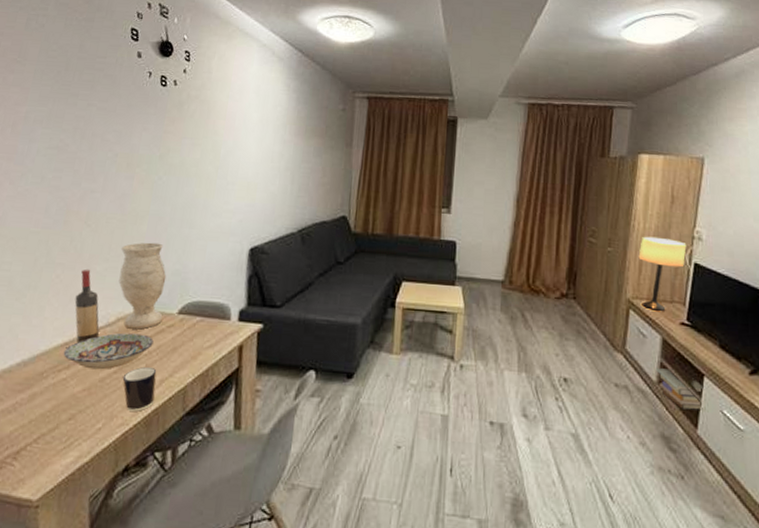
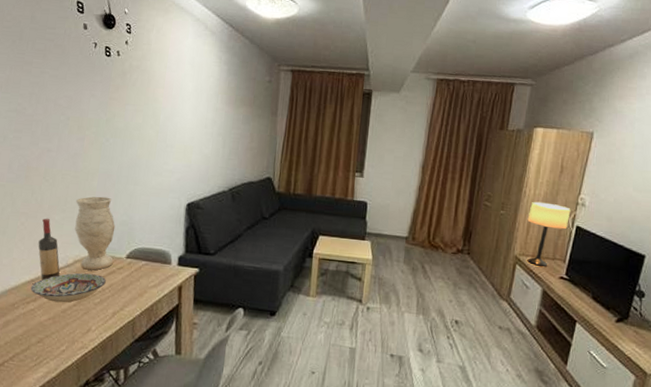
mug: present [122,366,157,412] -> none [81,301,110,338]
books: present [655,368,705,411] -> none [534,314,576,351]

